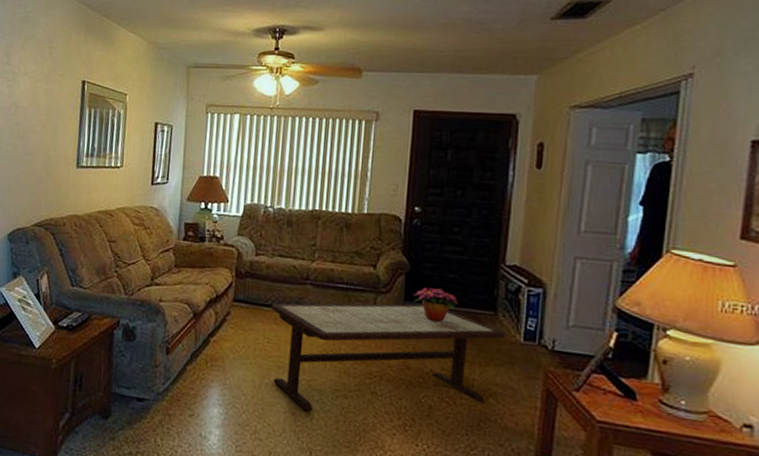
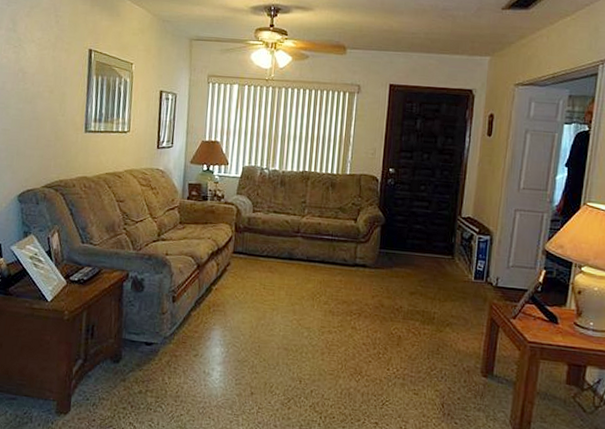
coffee table: present [271,303,507,412] -> none [266,251,461,347]
flower arrangement: present [412,287,458,323] -> none [386,237,423,267]

